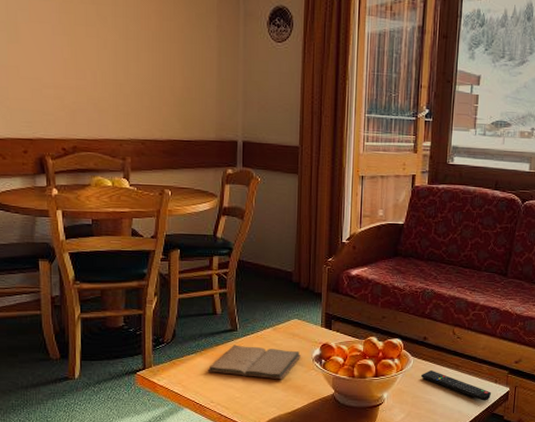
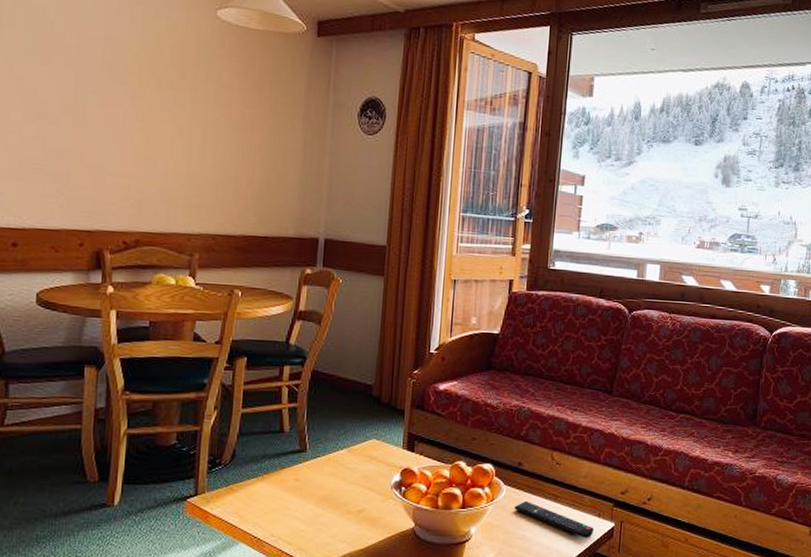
book: present [207,345,302,380] -> none [269,468,379,510]

